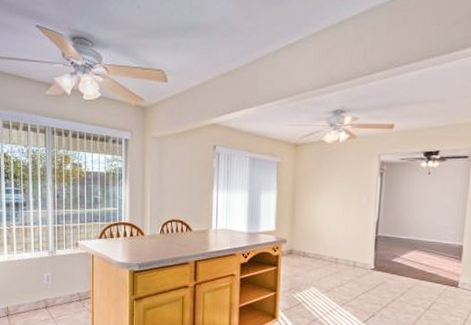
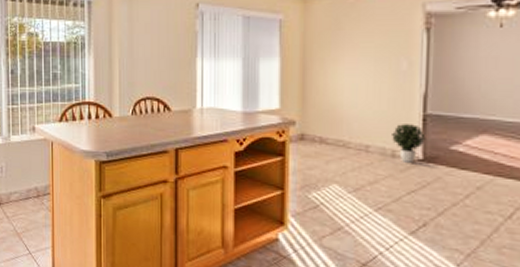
potted plant: none [354,243,377,272] -> present [392,124,426,164]

